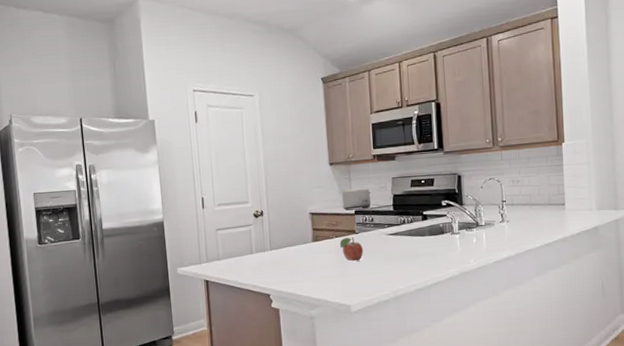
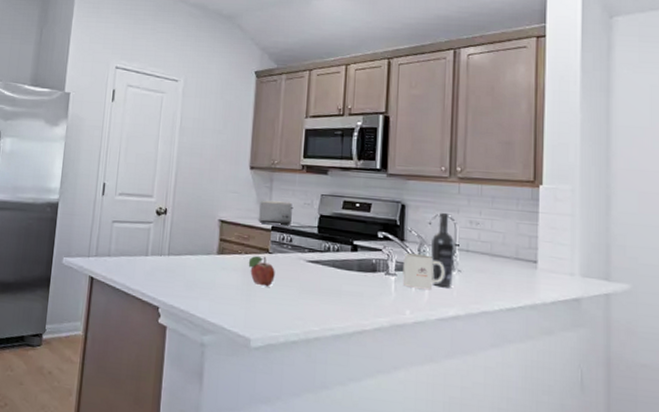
mug: none [464,213,497,242] -> present [402,253,445,291]
wine bottle: none [484,176,504,237] -> present [431,212,455,288]

